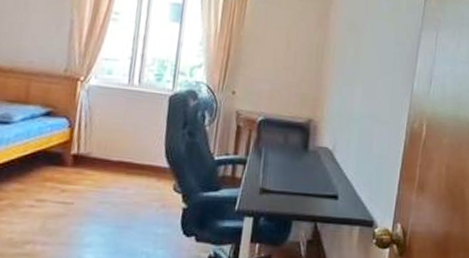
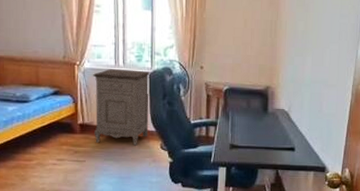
nightstand: none [90,88,172,187] -> present [93,69,151,147]

